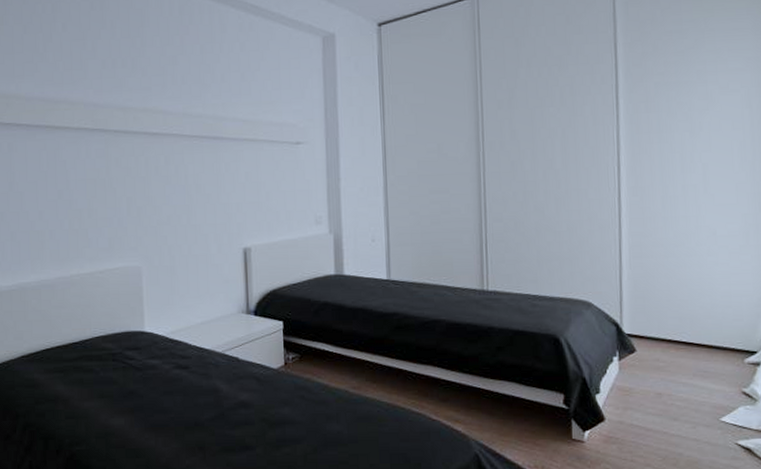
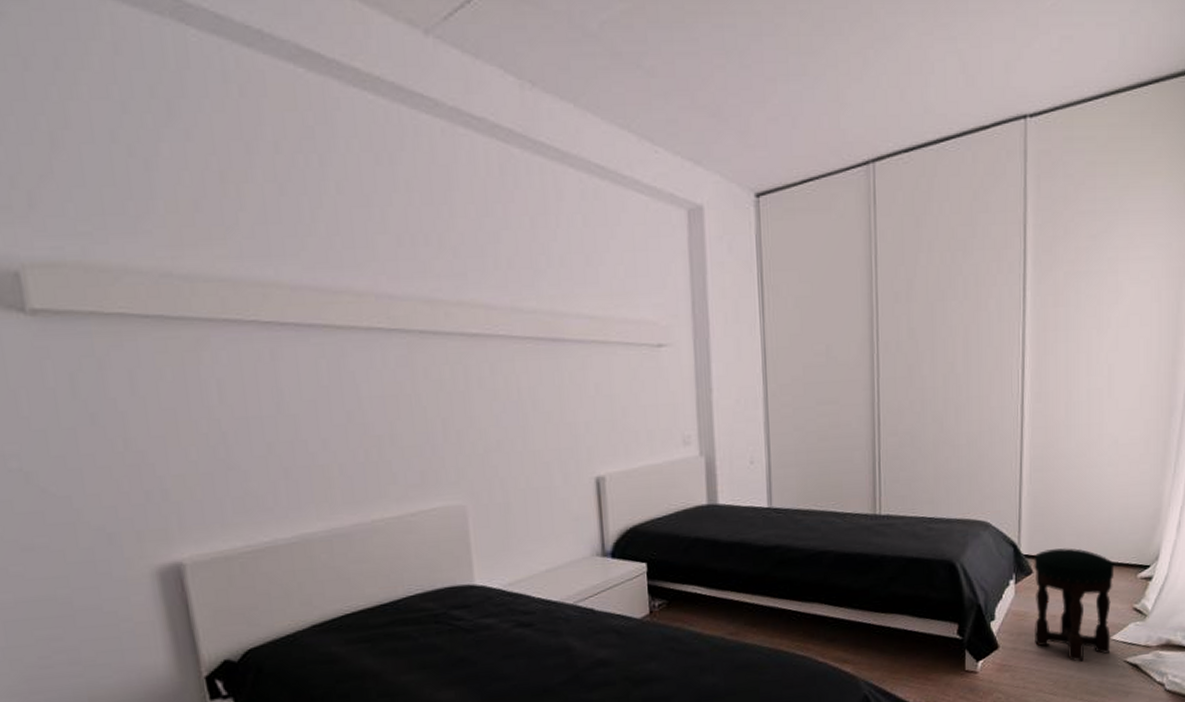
stool: none [637,330,721,440] -> present [1034,548,1115,662]

